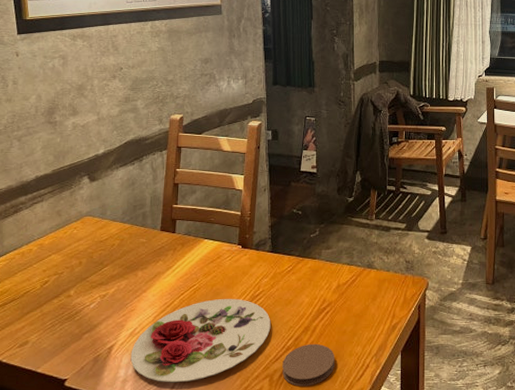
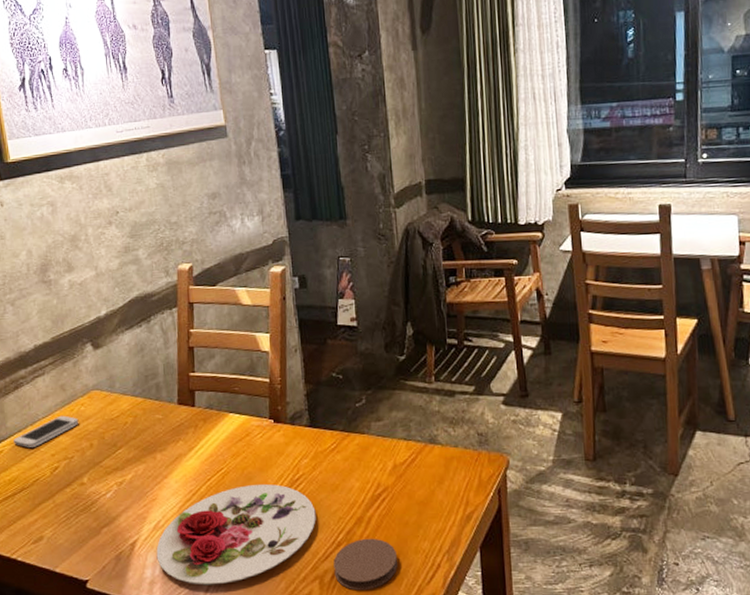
smartphone: none [9,237,71,264] -> present [13,415,79,447]

